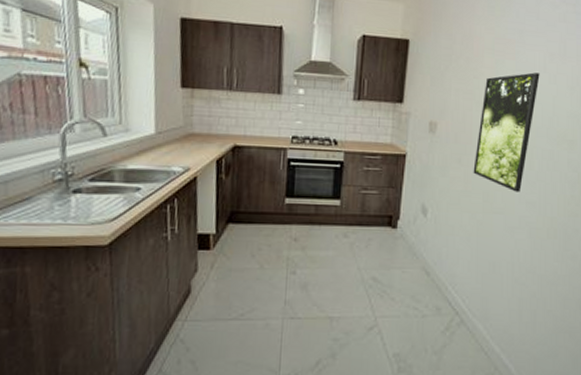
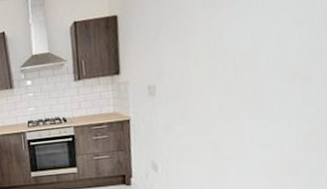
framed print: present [473,72,540,192] -> none [198,15,260,137]

